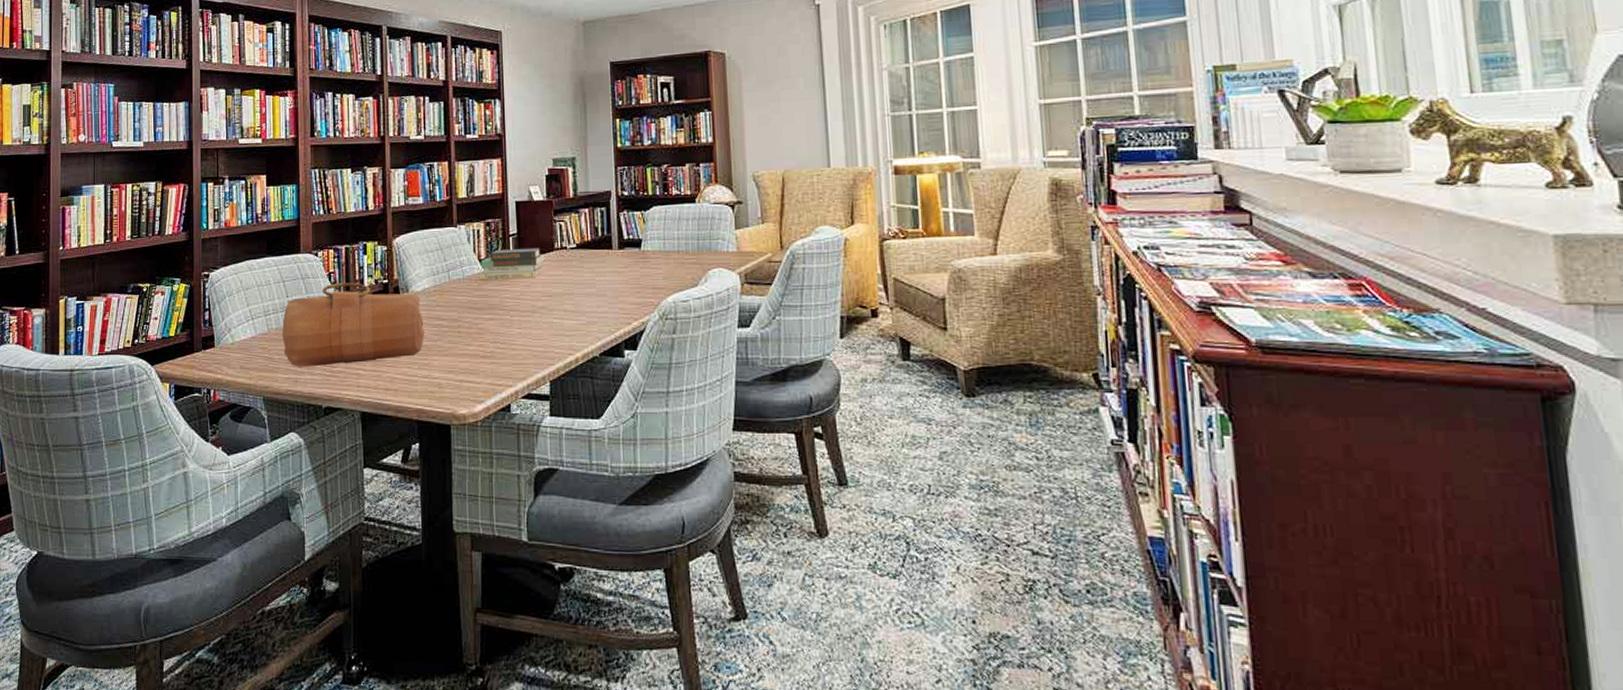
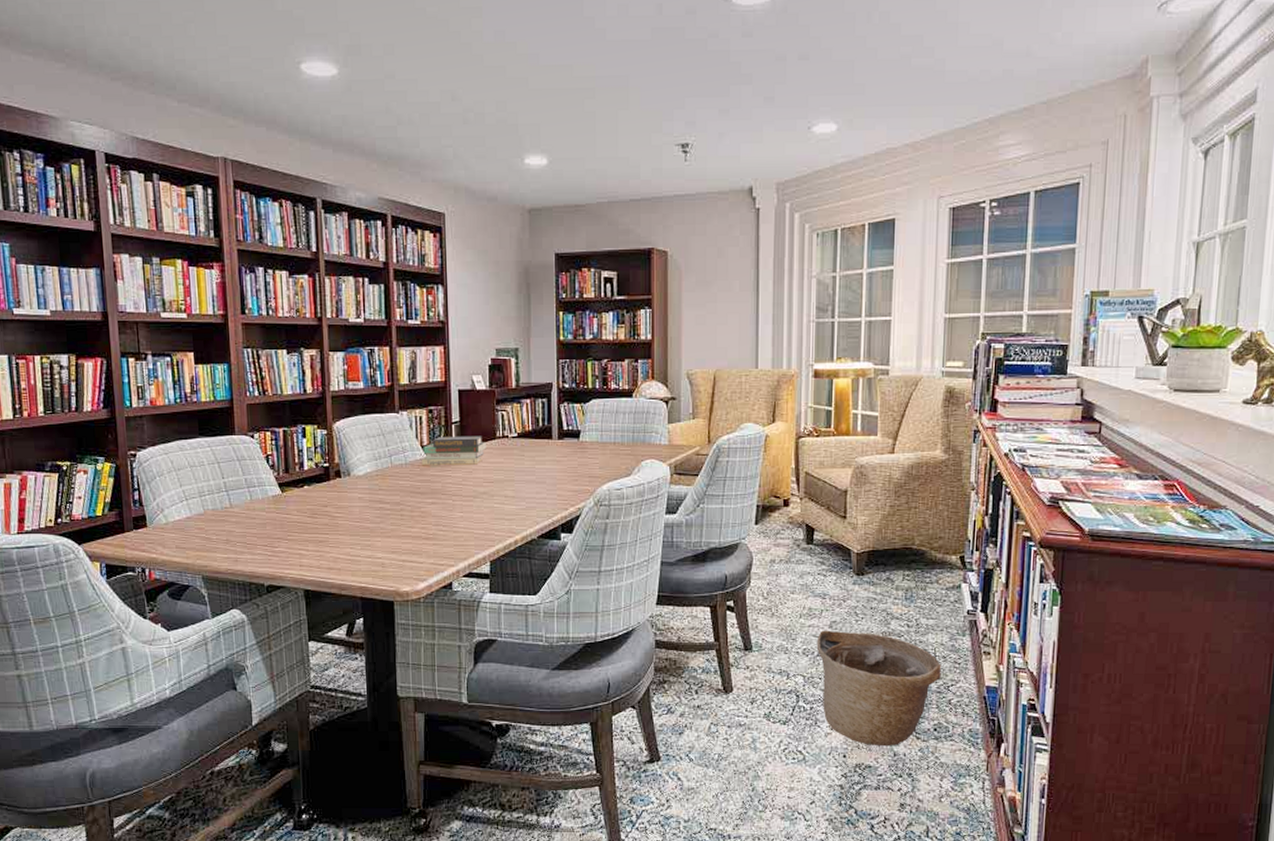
handbag: present [282,283,424,367] -> none [219,465,367,547]
basket: none [925,462,1088,610] -> present [816,630,942,745]

